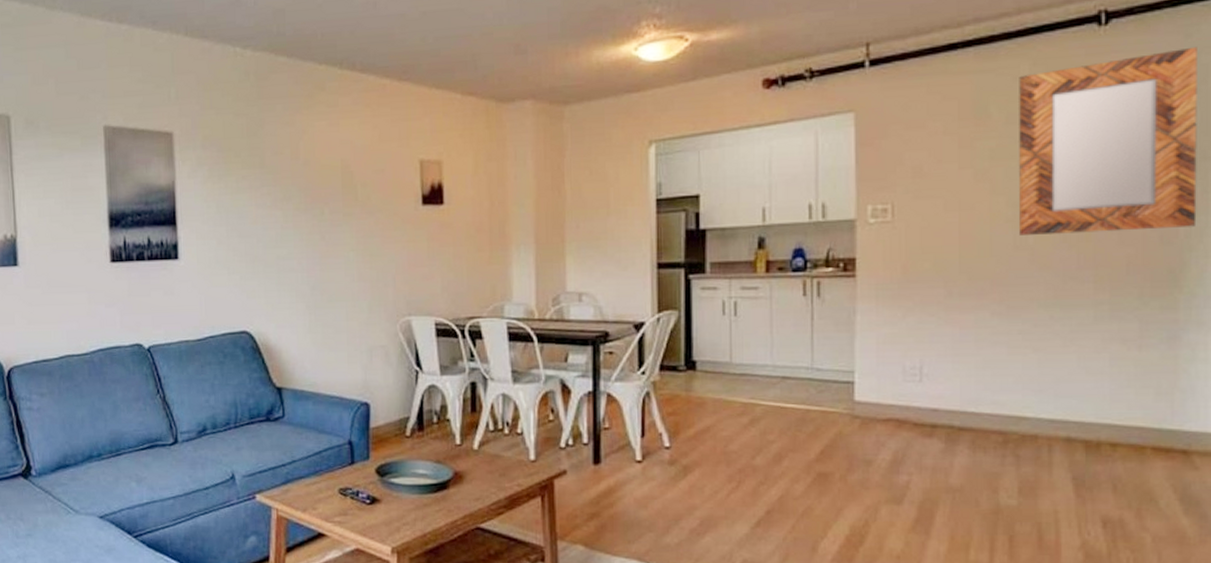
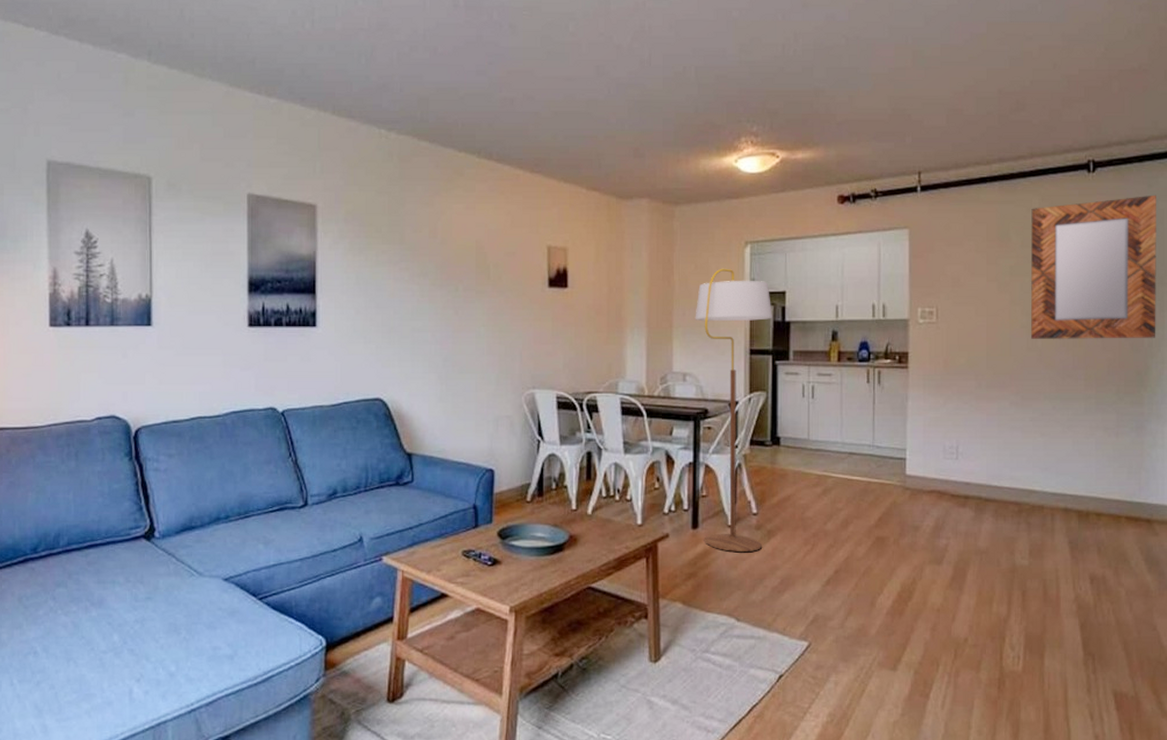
floor lamp: none [591,172,684,491] -> present [695,268,772,553]

